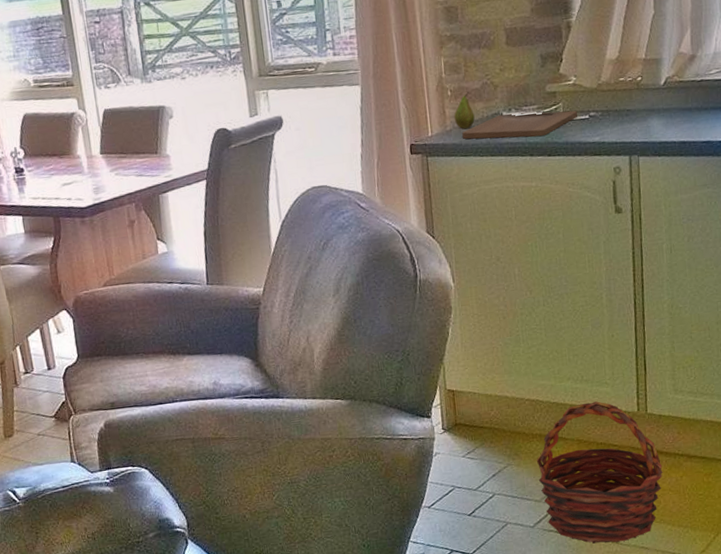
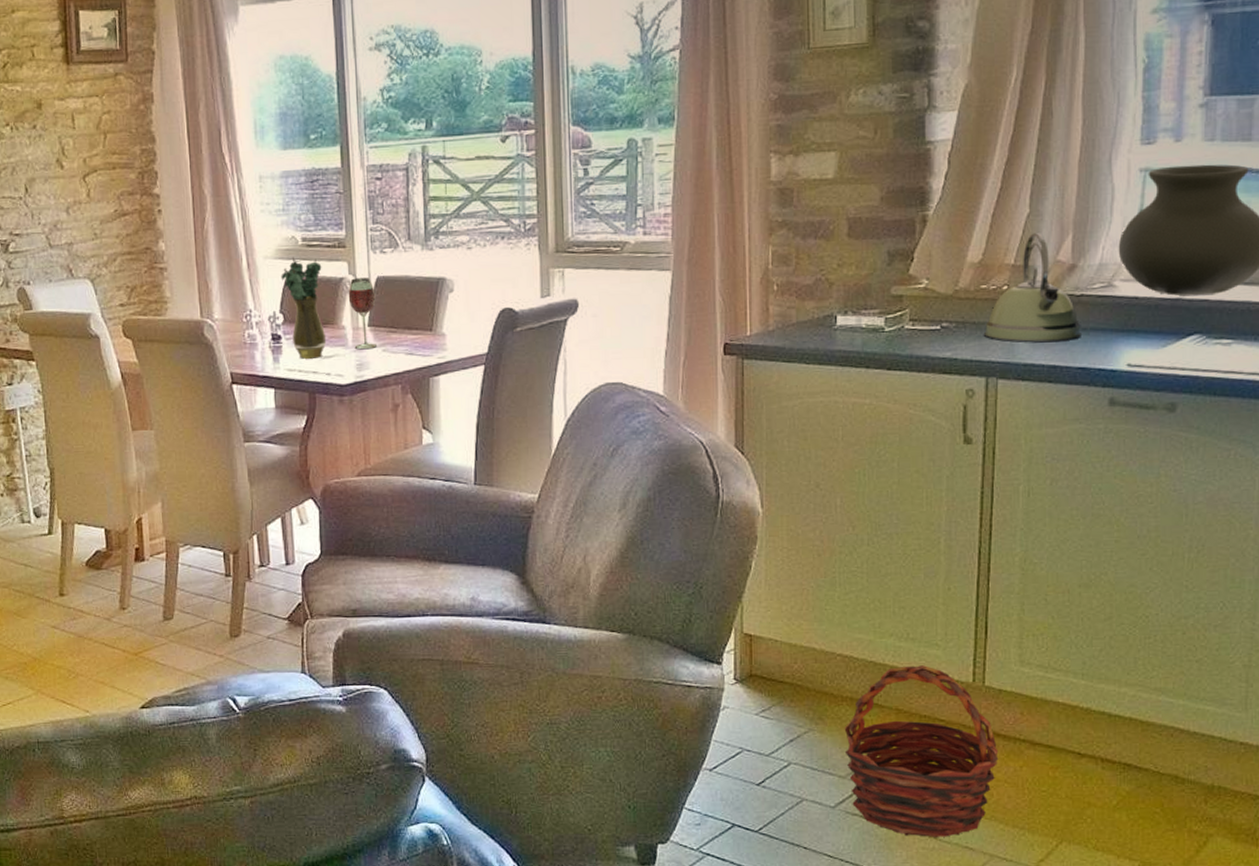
vase: none [18,98,65,188] -> present [281,257,327,359]
wineglass: none [79,111,110,176] -> present [348,278,377,350]
fruit: present [453,91,475,129] -> none [778,287,803,331]
cutting board: present [462,110,578,140] -> none [787,316,928,347]
kettle: none [625,30,704,124] -> present [984,233,1081,343]

